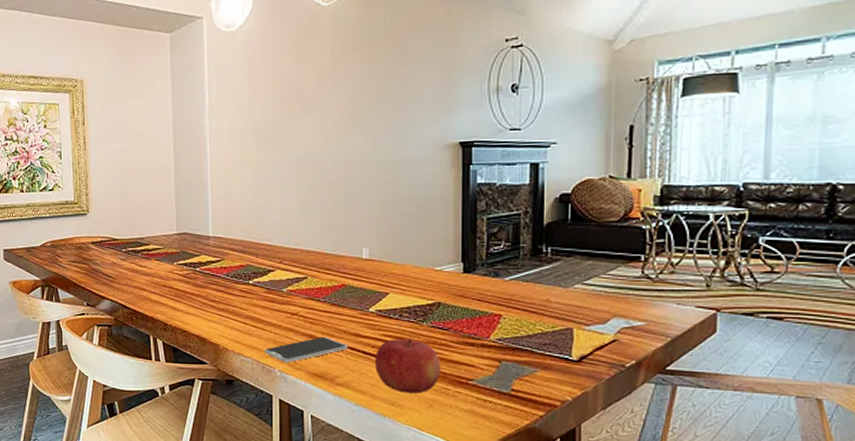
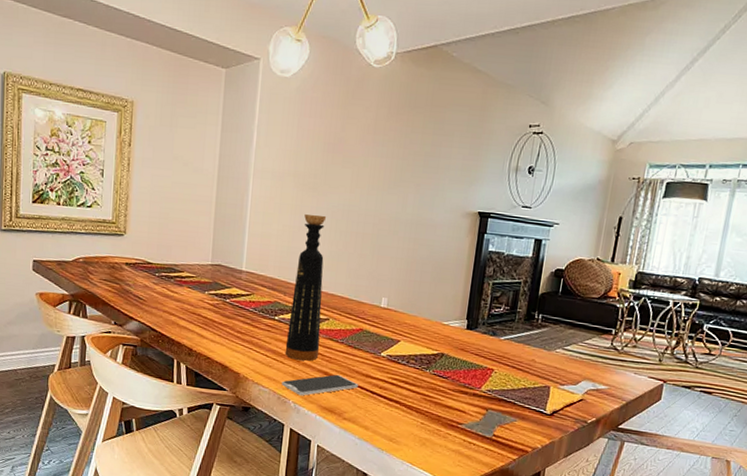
bottle: none [263,168,301,325] -> present [284,215,327,361]
fruit: present [375,338,441,394] -> none [380,382,437,433]

